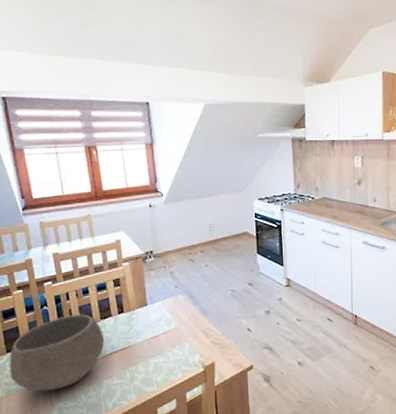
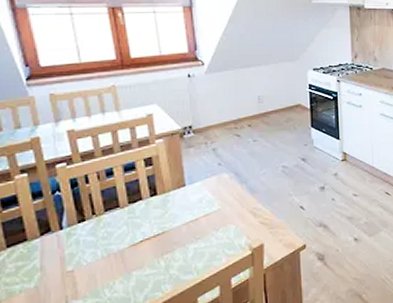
bowl: present [9,314,104,392] -> none [10,198,133,290]

